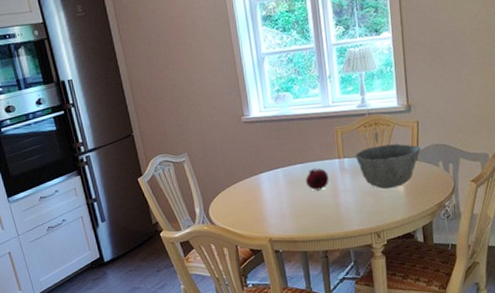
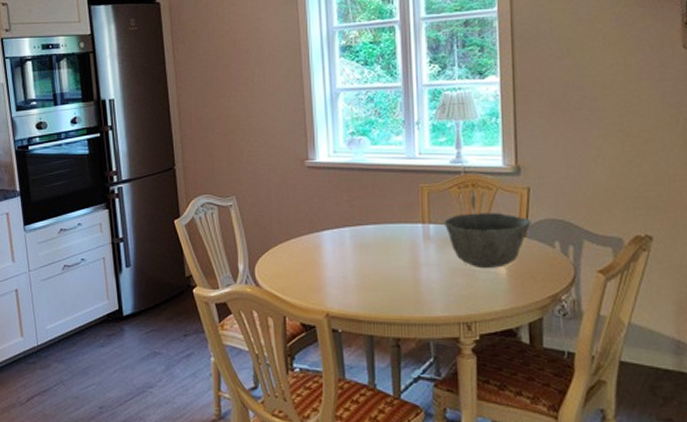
fruit: present [305,168,329,191] -> none [378,232,408,260]

